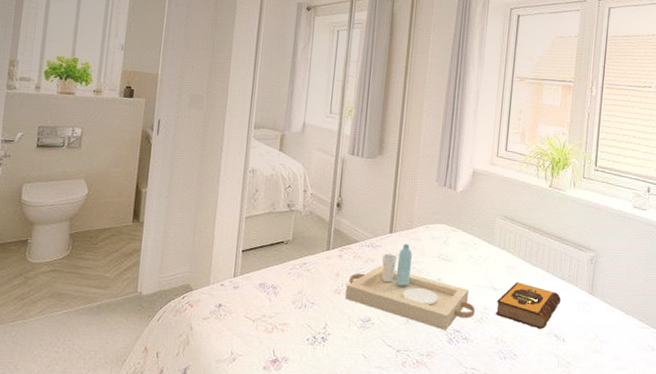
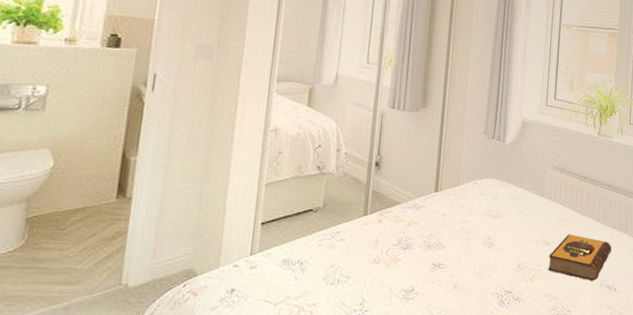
serving tray: present [345,244,475,330] -> none [385,202,527,293]

